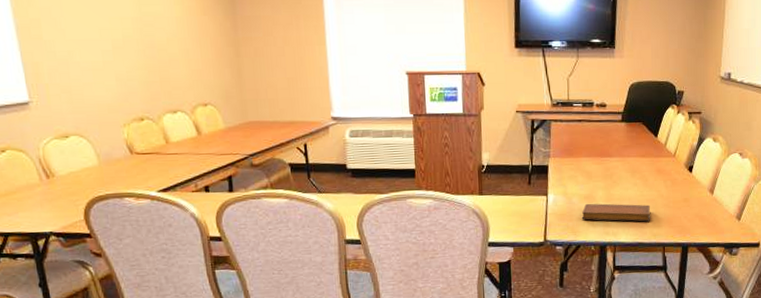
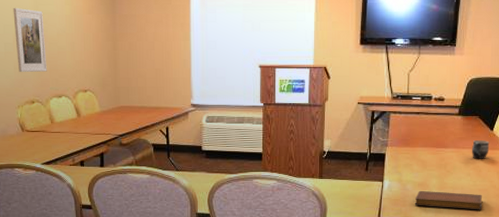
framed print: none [109,8,157,85] -> present [13,7,47,73]
mug: none [637,148,655,168] -> present [472,140,490,159]

